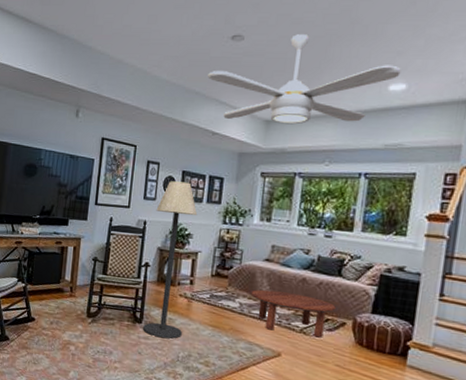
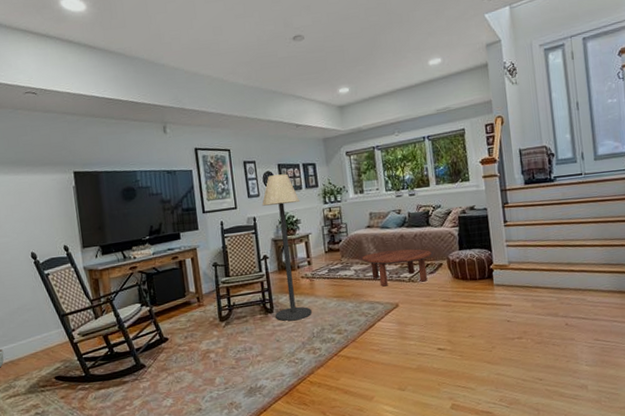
ceiling fan: present [208,34,401,125] -> none [280,27,435,111]

